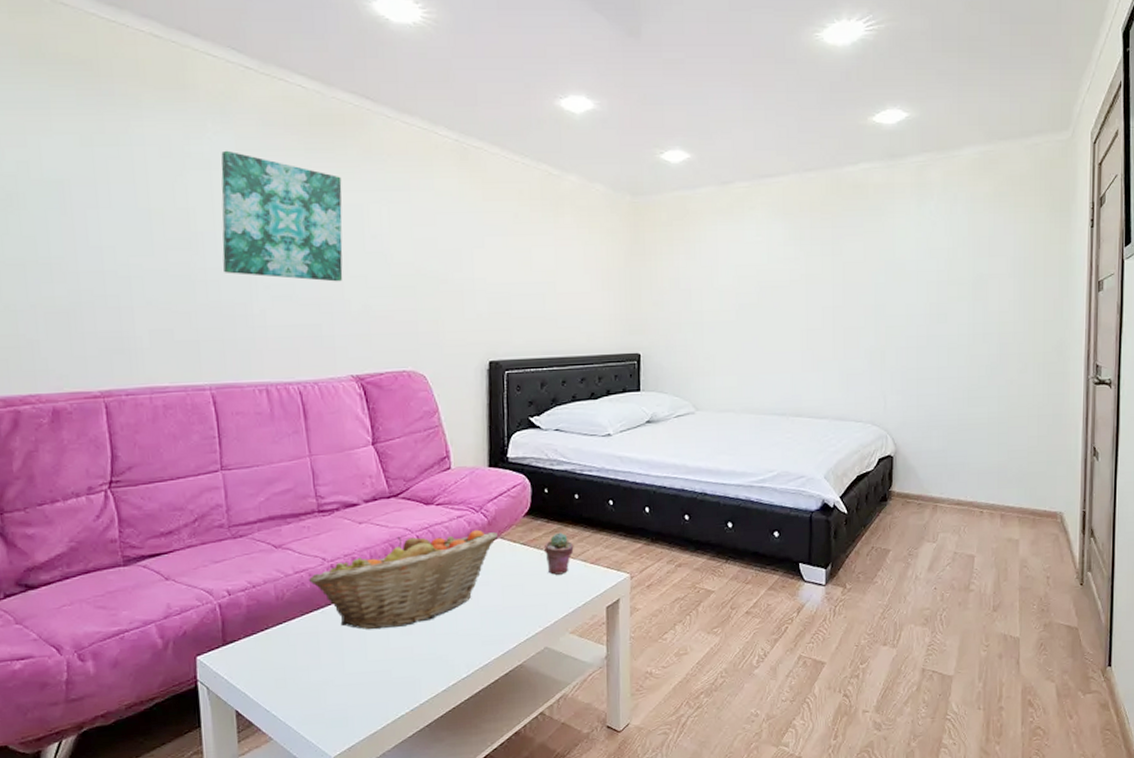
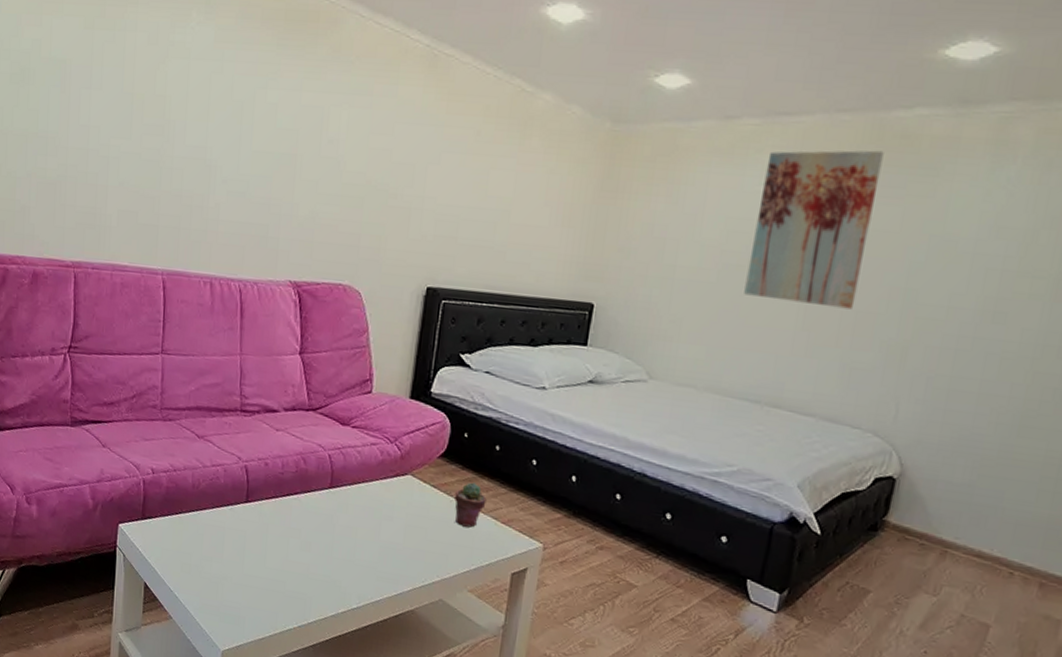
wall art: present [221,150,343,282] -> none [188,41,308,184]
fruit basket: present [308,529,498,630] -> none [222,451,409,542]
wall art: none [758,199,843,328] -> present [744,150,884,310]

